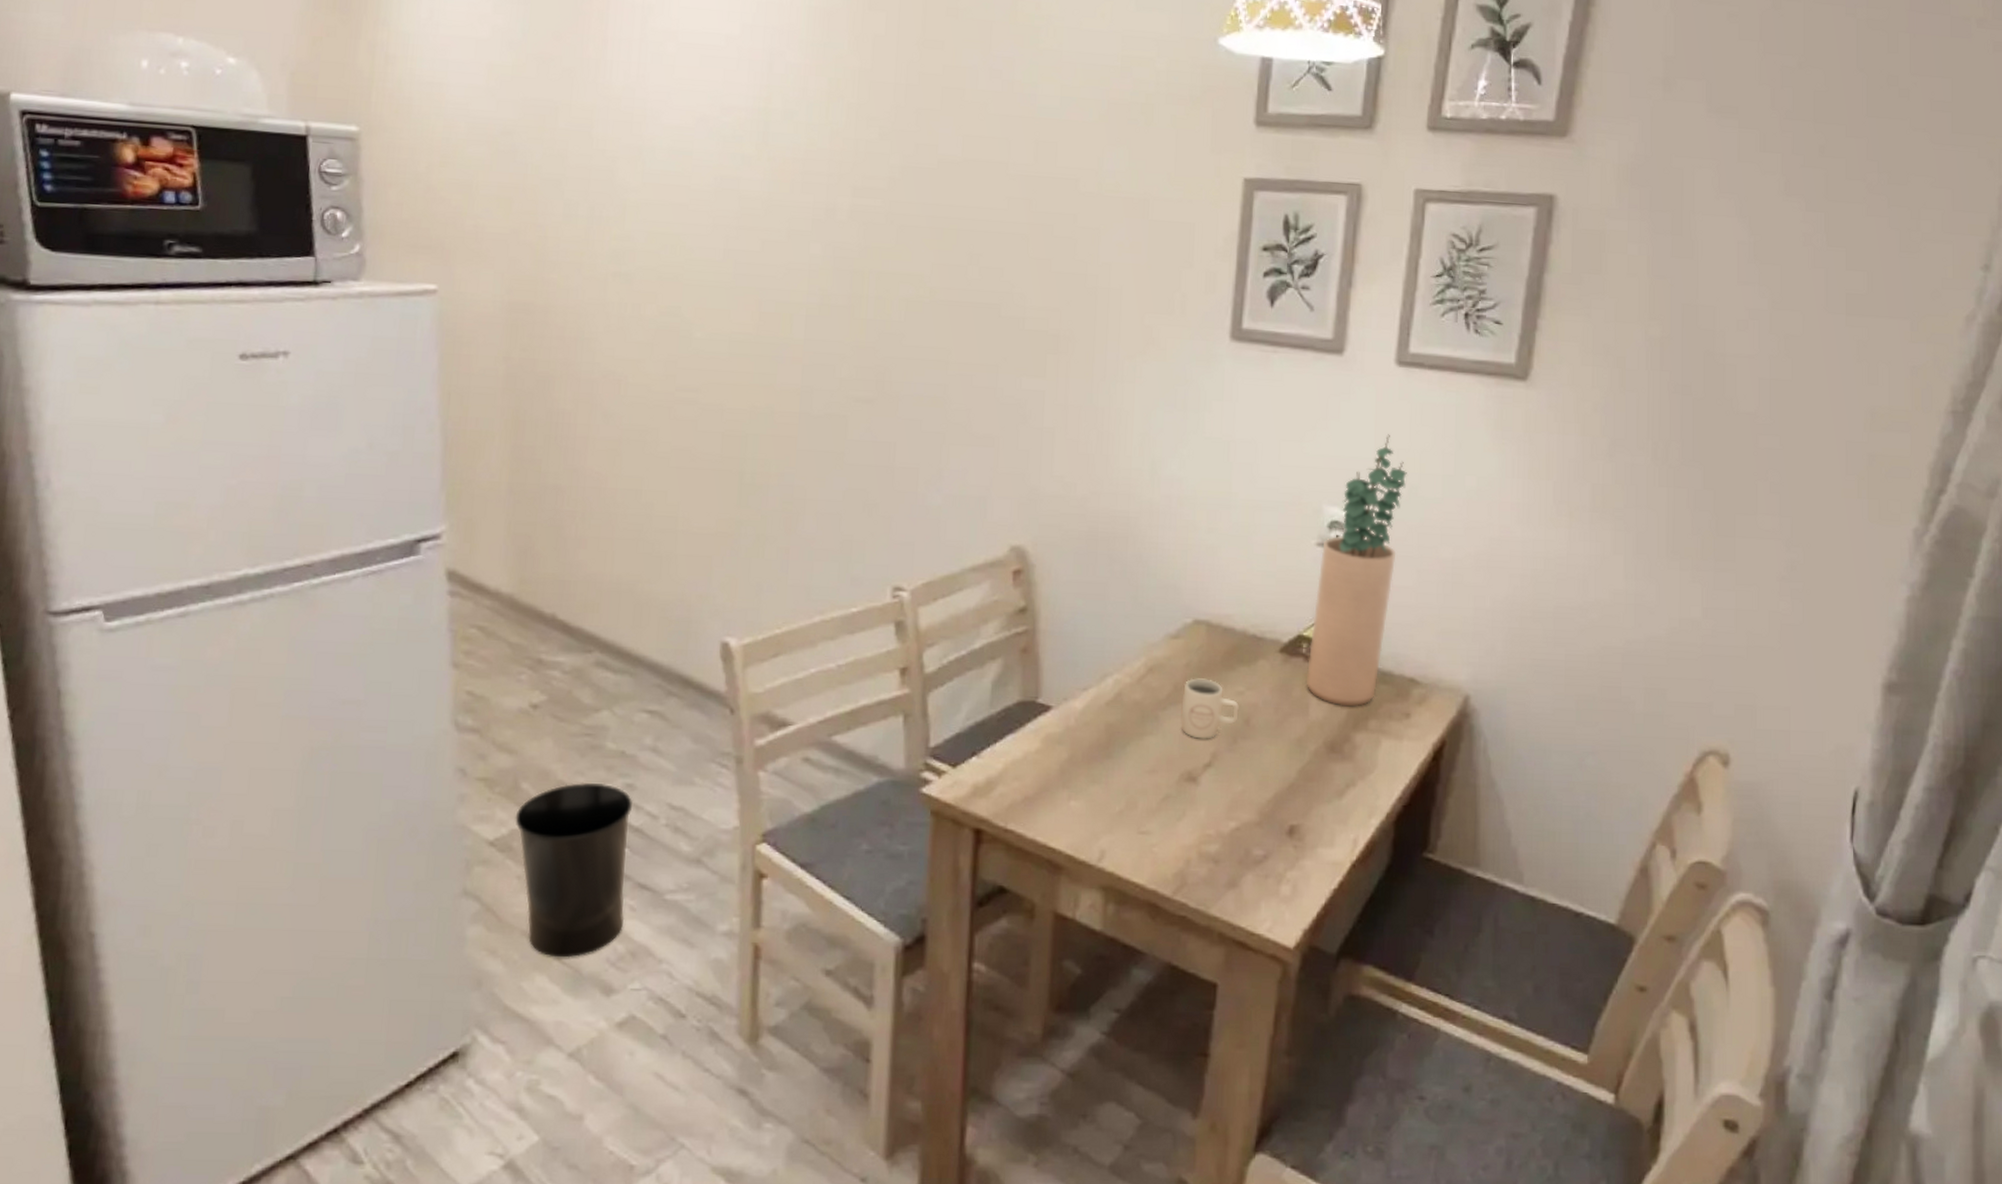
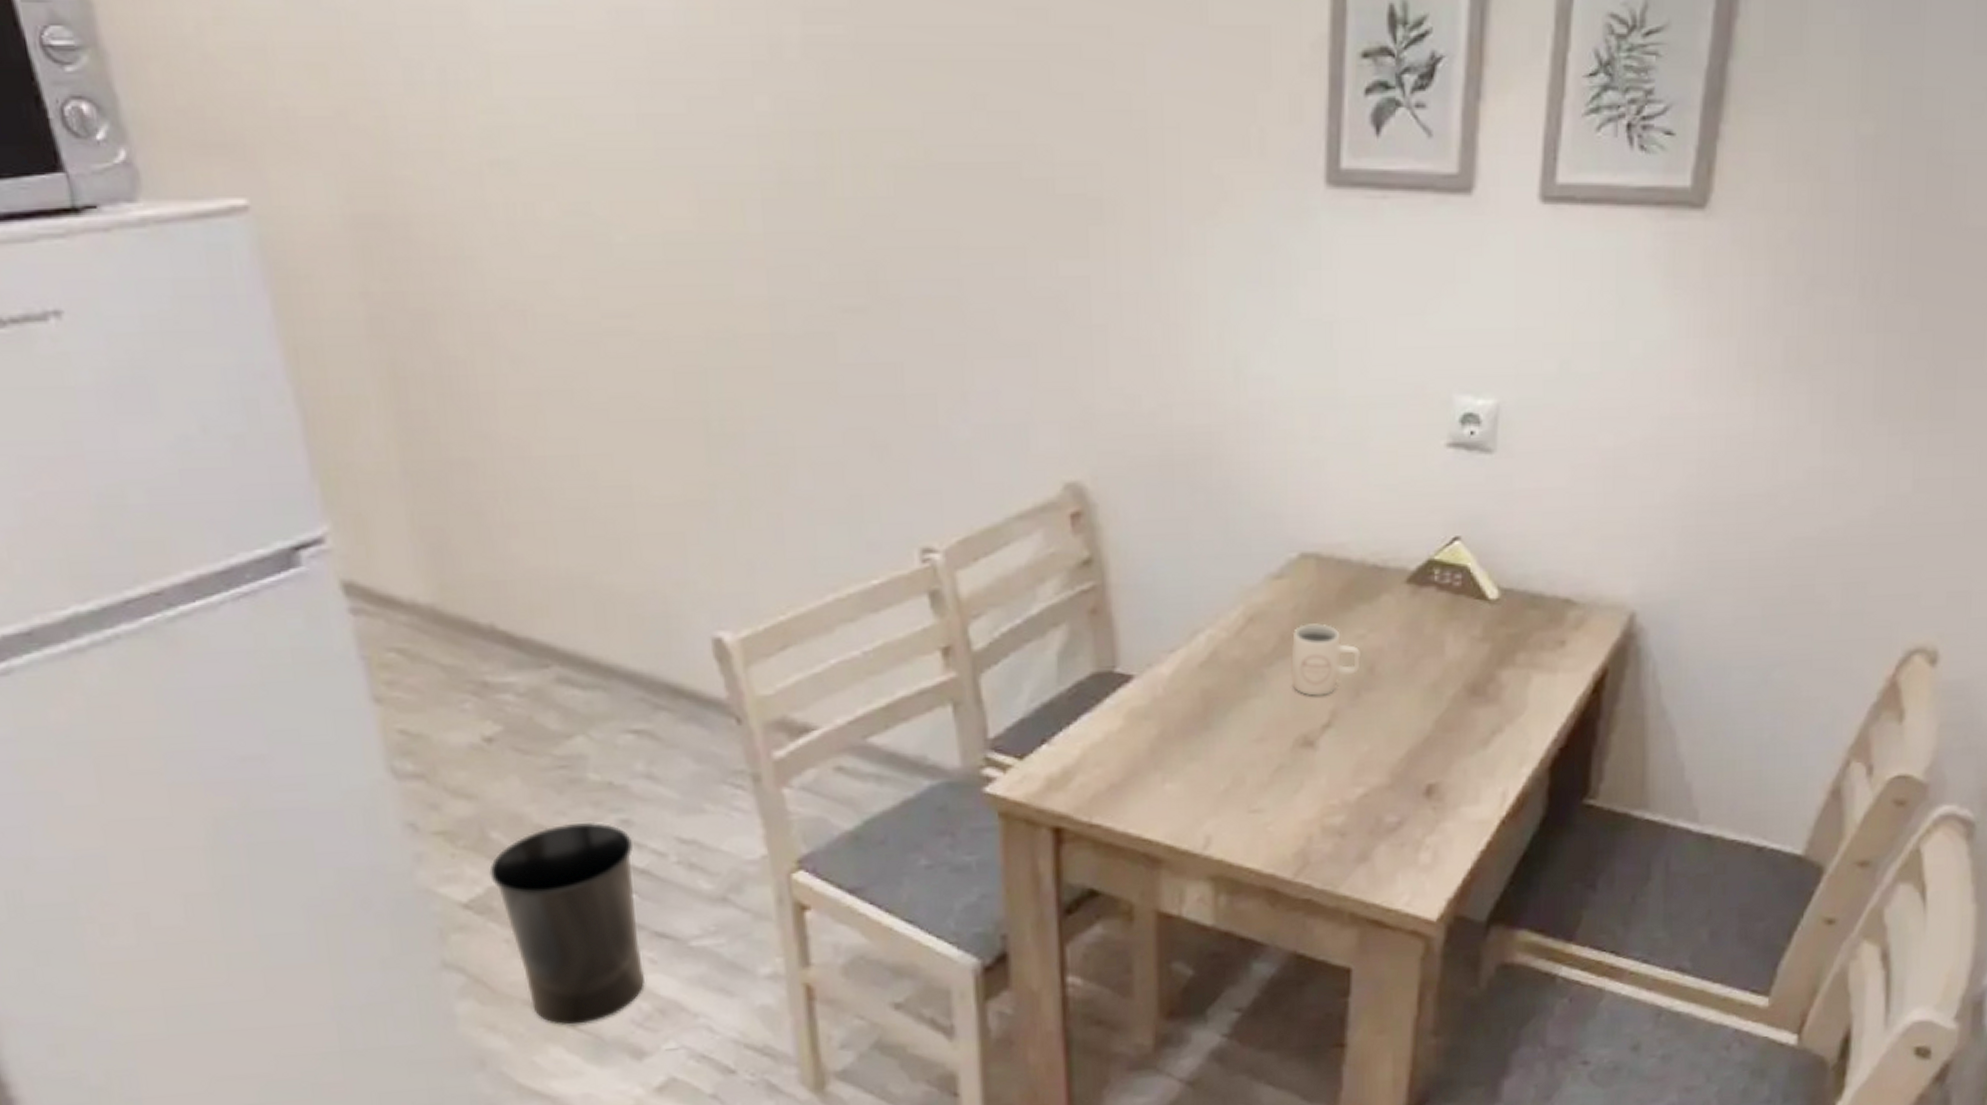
vase: present [1306,434,1407,706] -> none [1439,295,1557,641]

